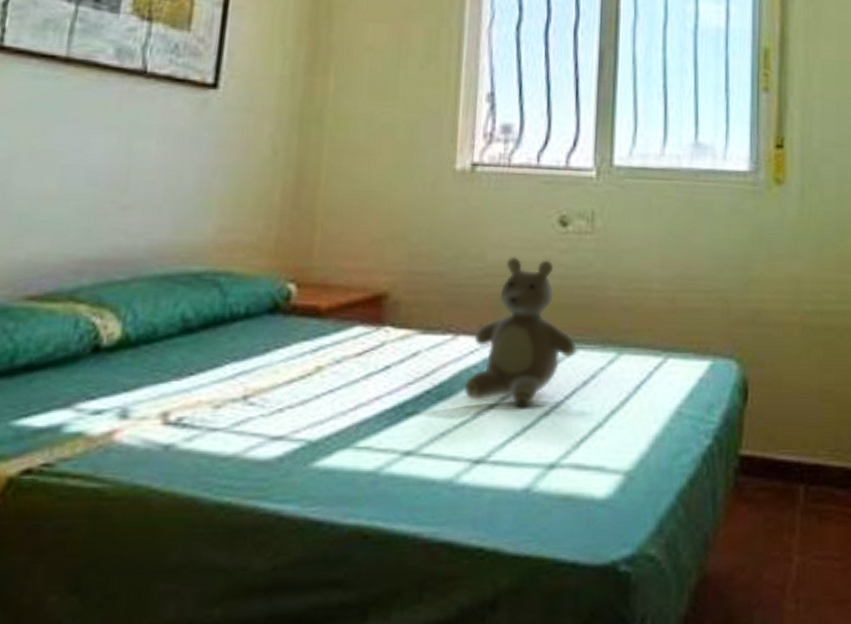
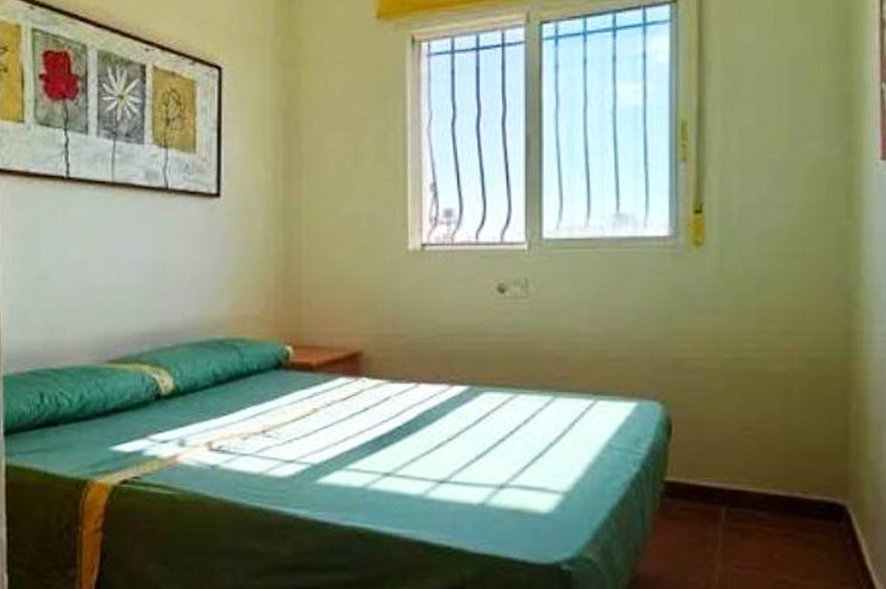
teddy bear: present [463,256,577,408] -> none [427,319,518,441]

